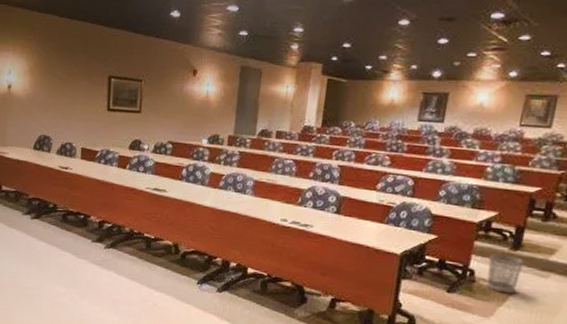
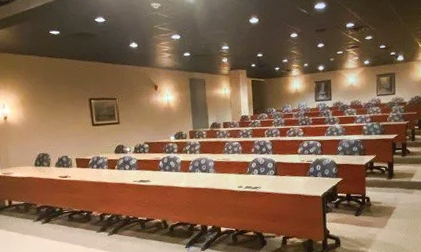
wastebasket: present [486,253,524,294] -> none [376,183,397,209]

